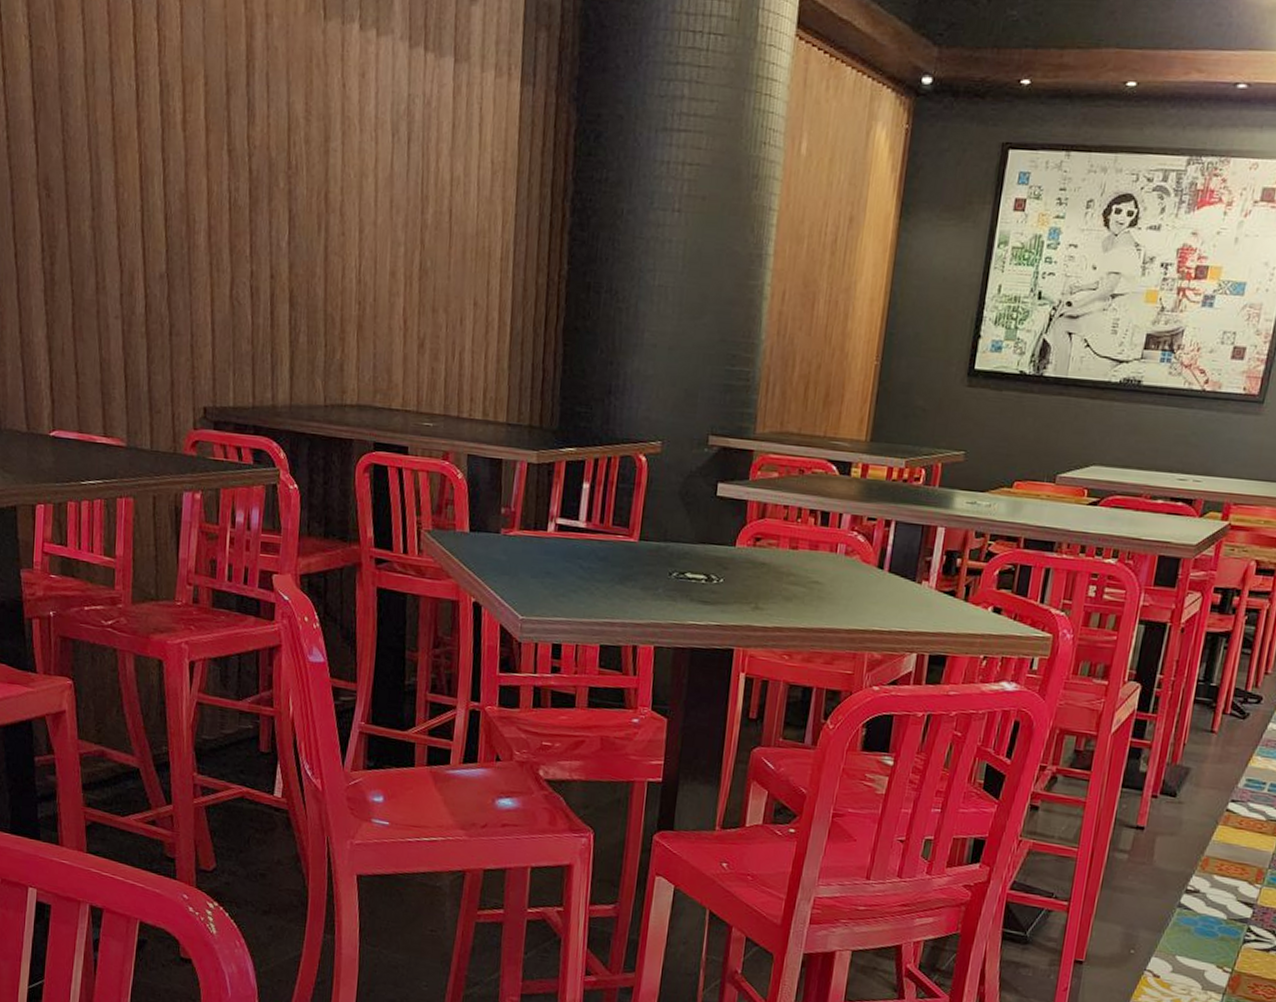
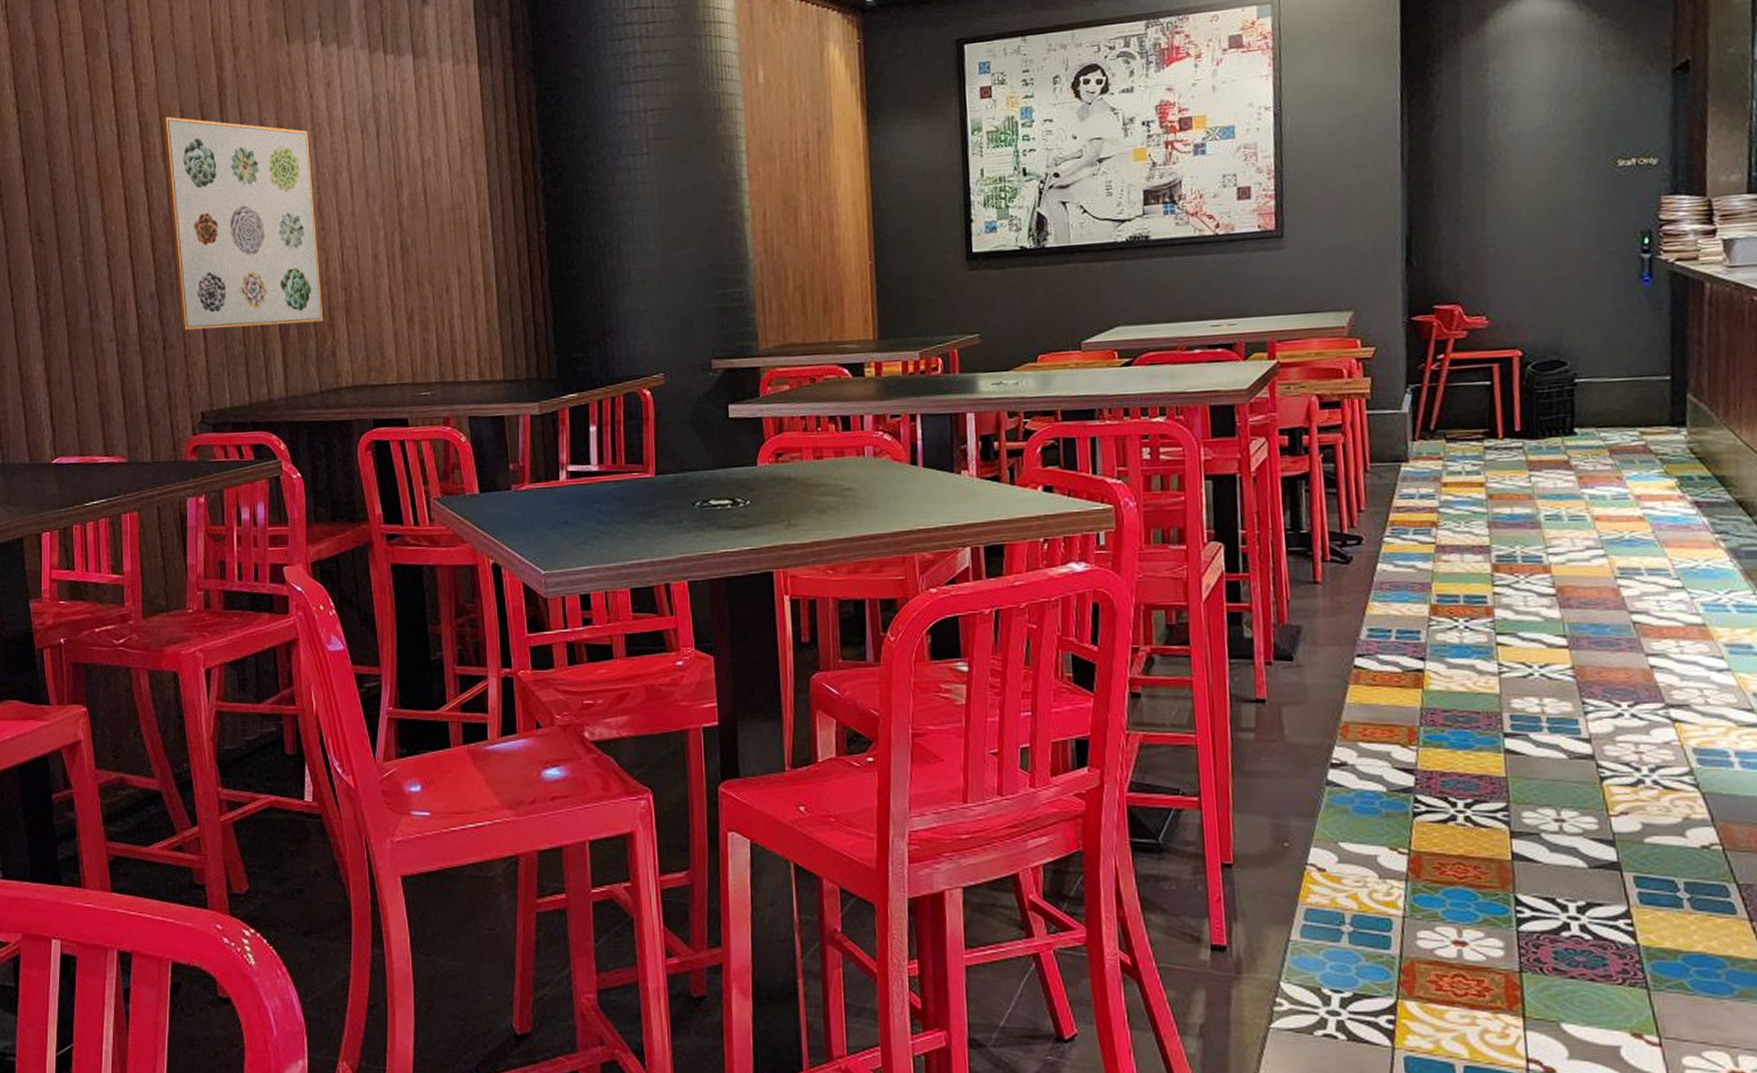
wall art: none [185,81,337,333] -> present [163,117,324,330]

